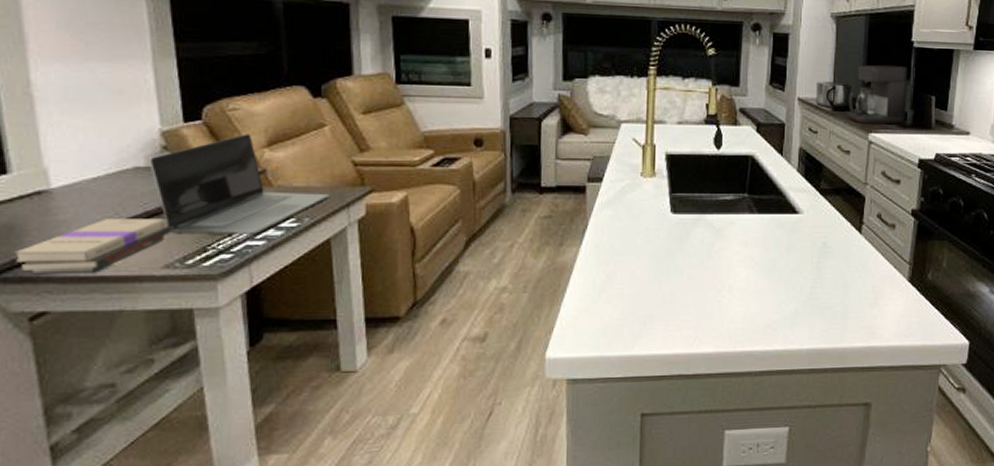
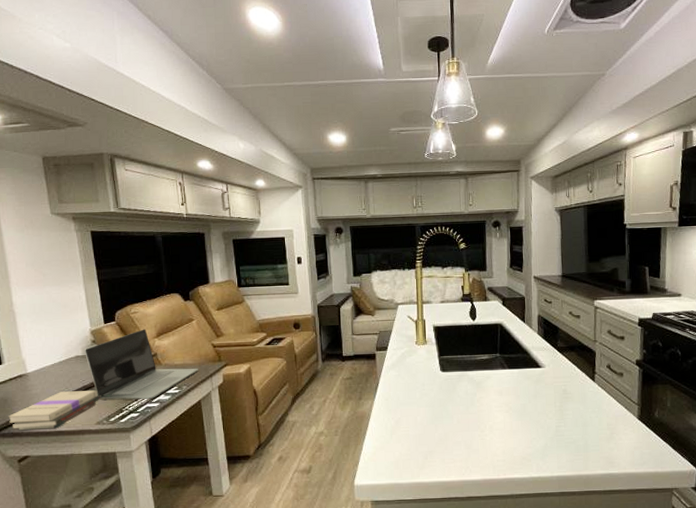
toaster: present [816,81,849,108] -> none [548,261,575,283]
kettle: present [825,83,852,112] -> none [556,262,578,285]
coffee maker: present [848,64,908,125] -> none [575,244,625,293]

